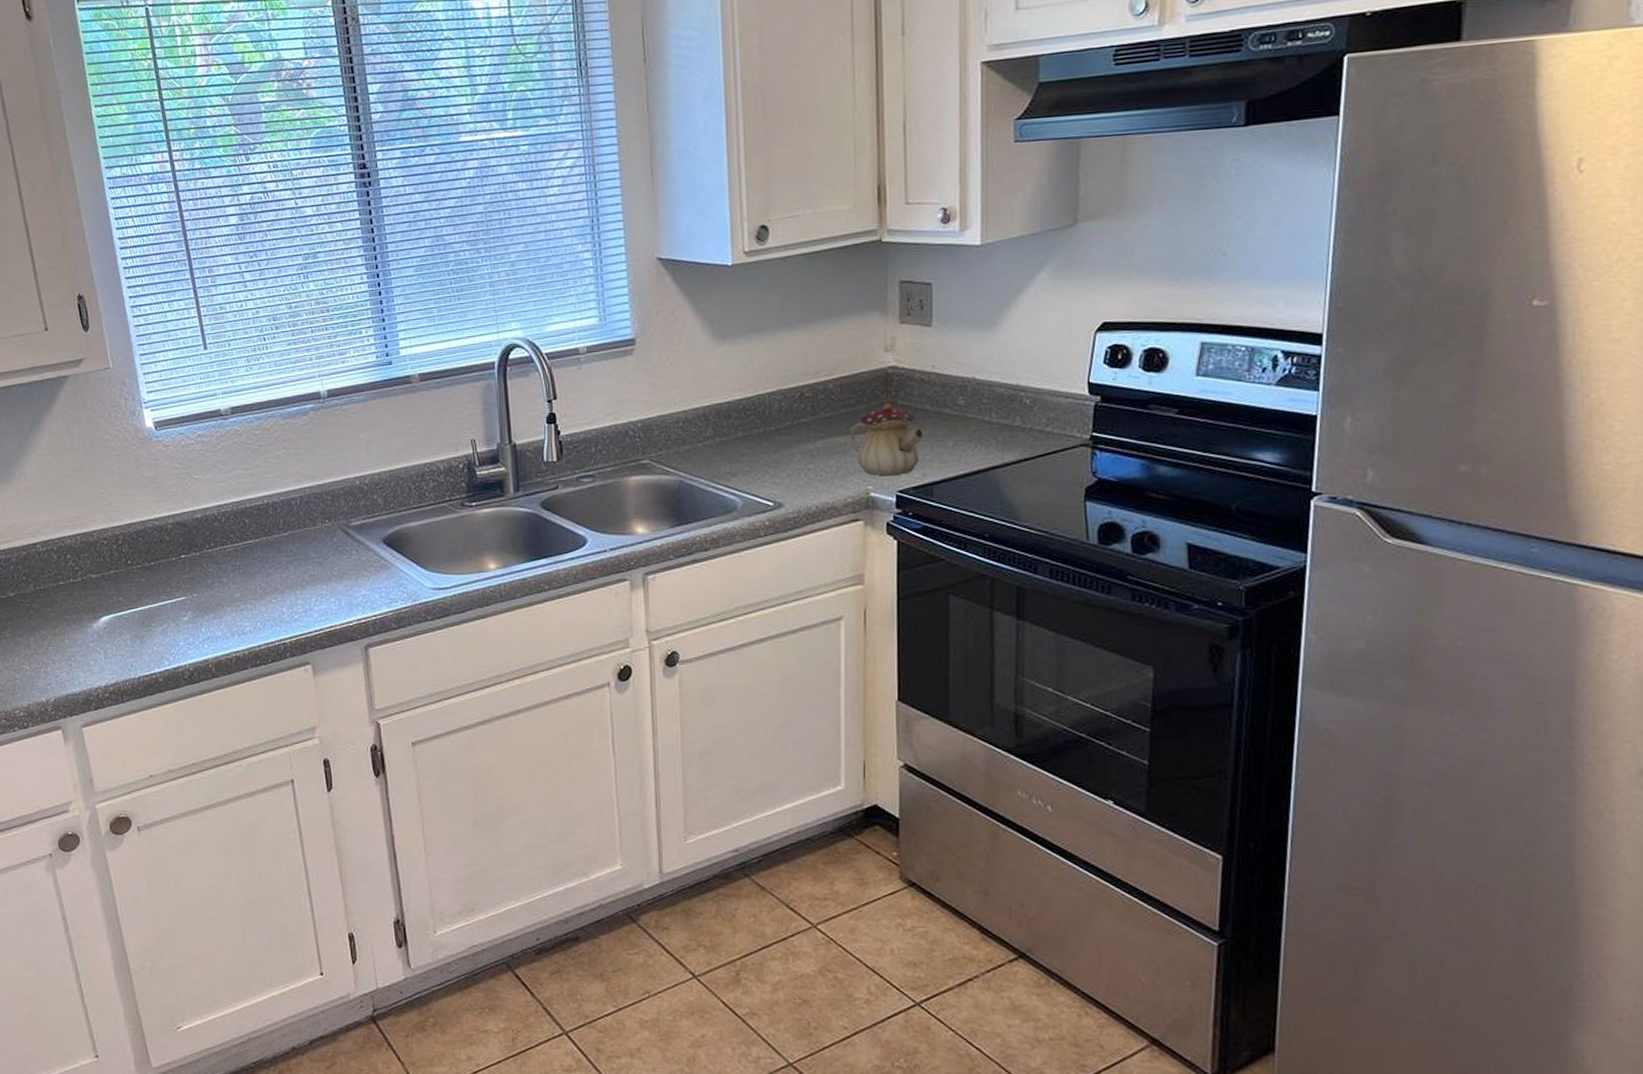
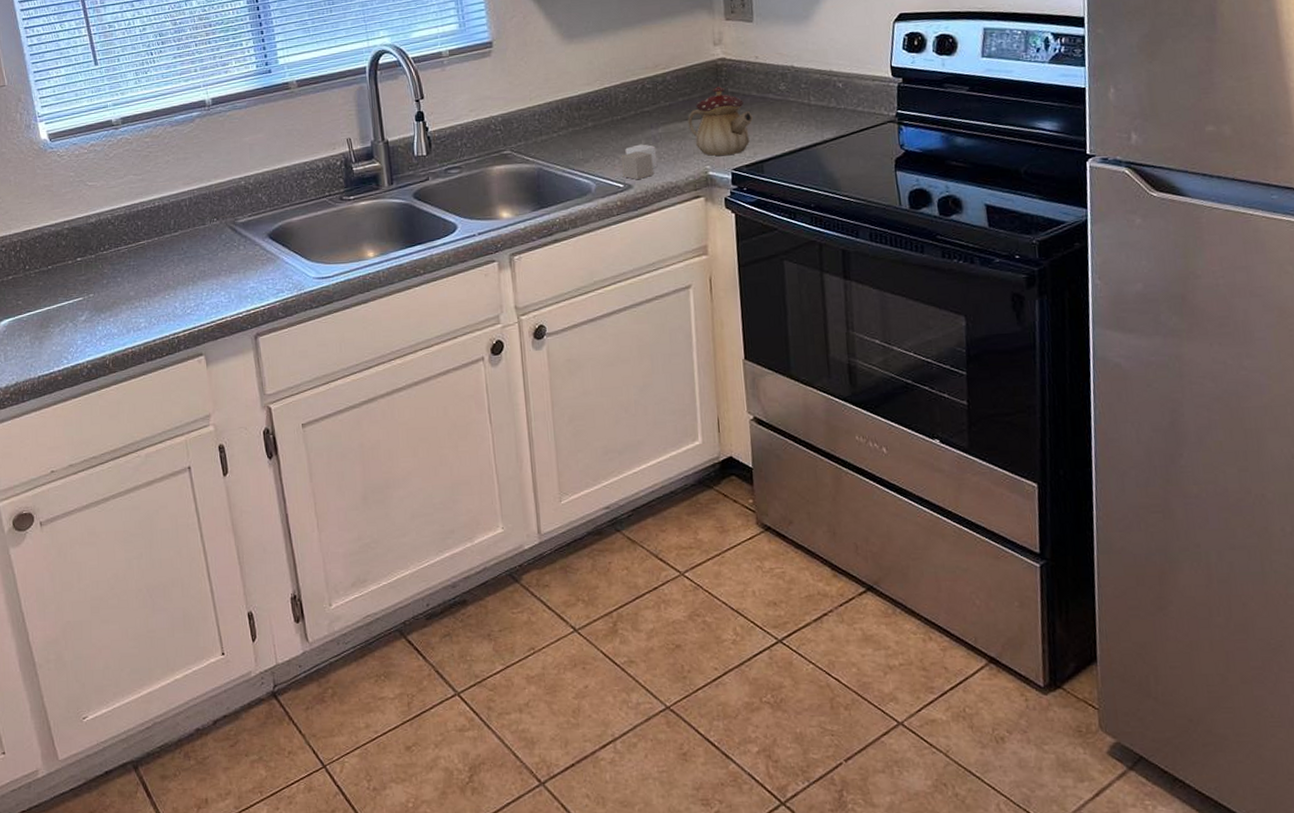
sponge: none [772,459,812,499] -> present [621,144,657,180]

